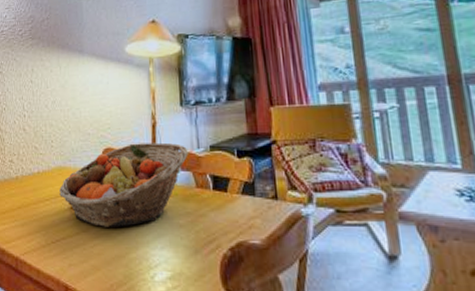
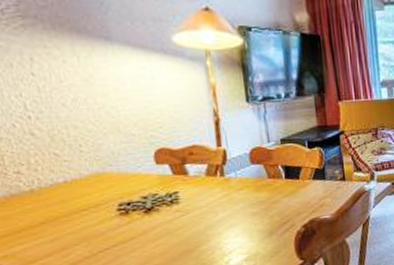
fruit basket: present [59,142,188,227] -> none [100,138,258,228]

